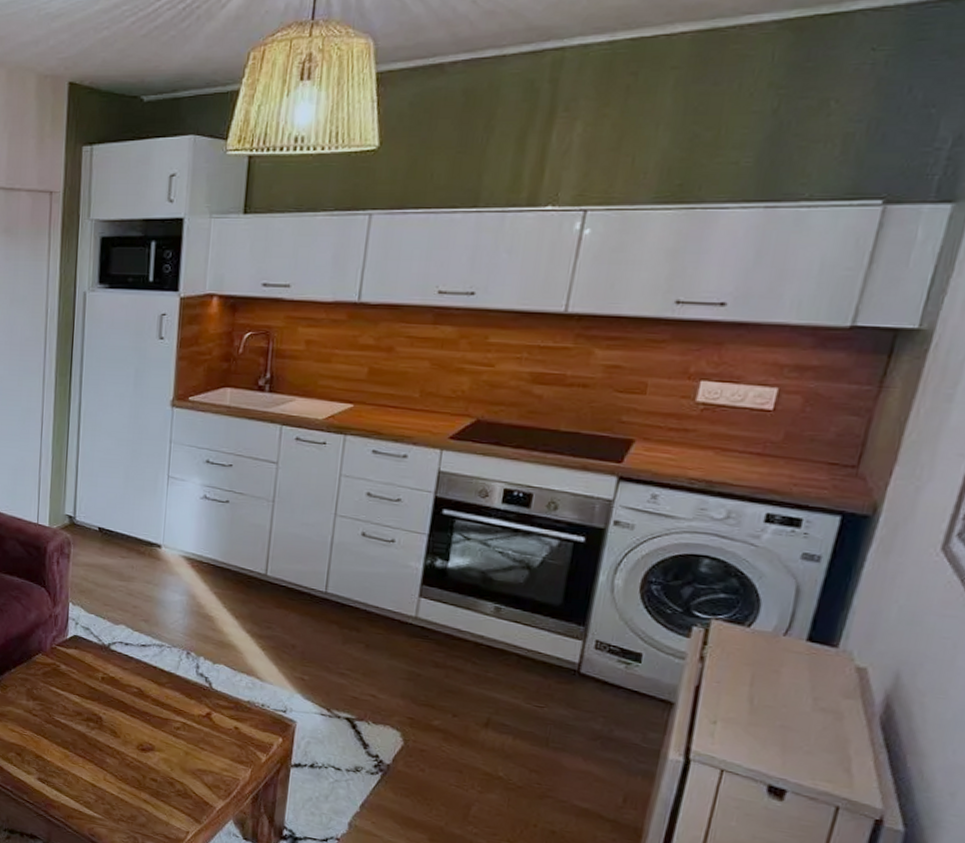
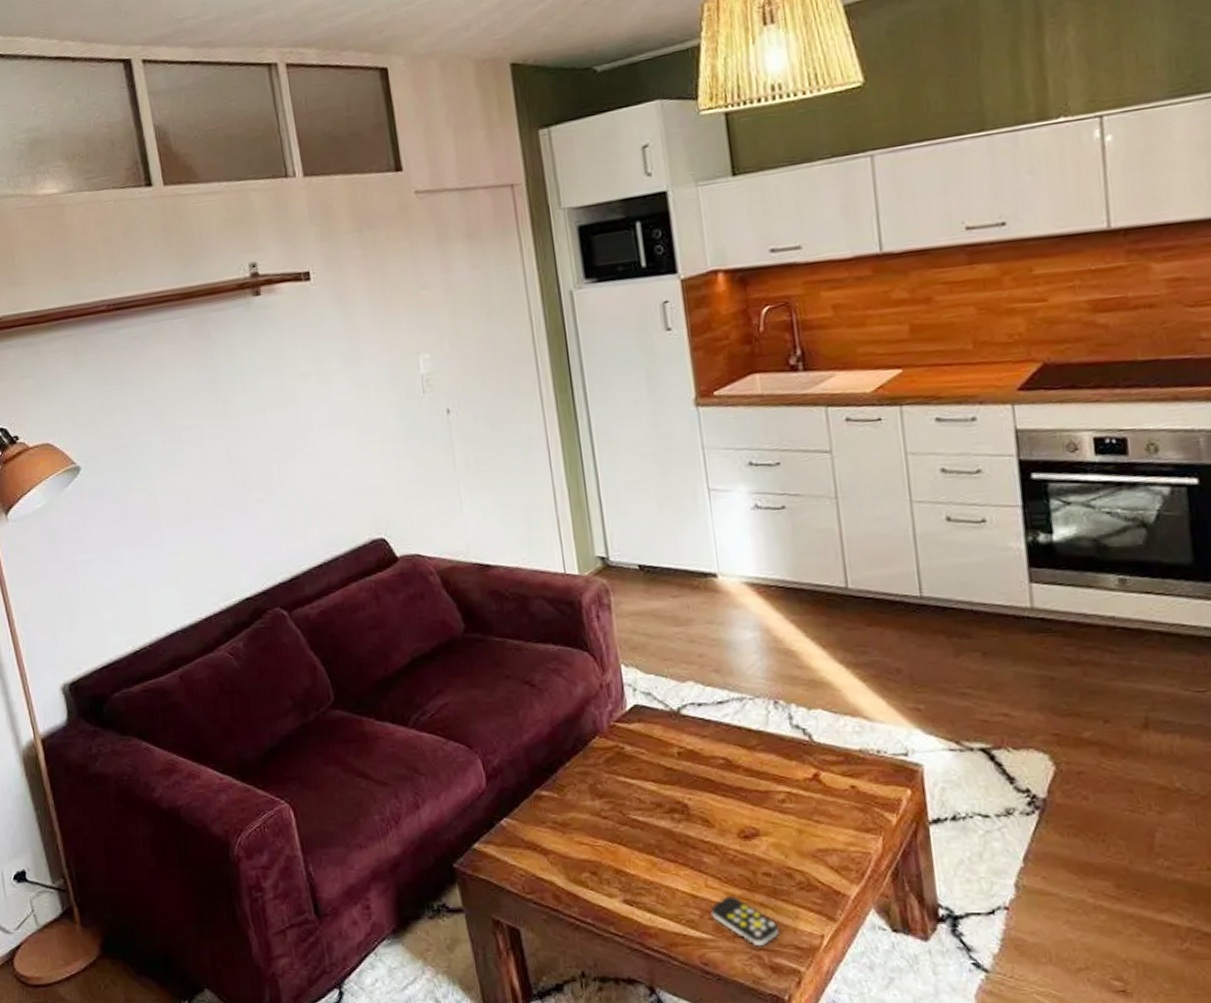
remote control: none [104,789,156,831] -> present [710,895,780,947]

